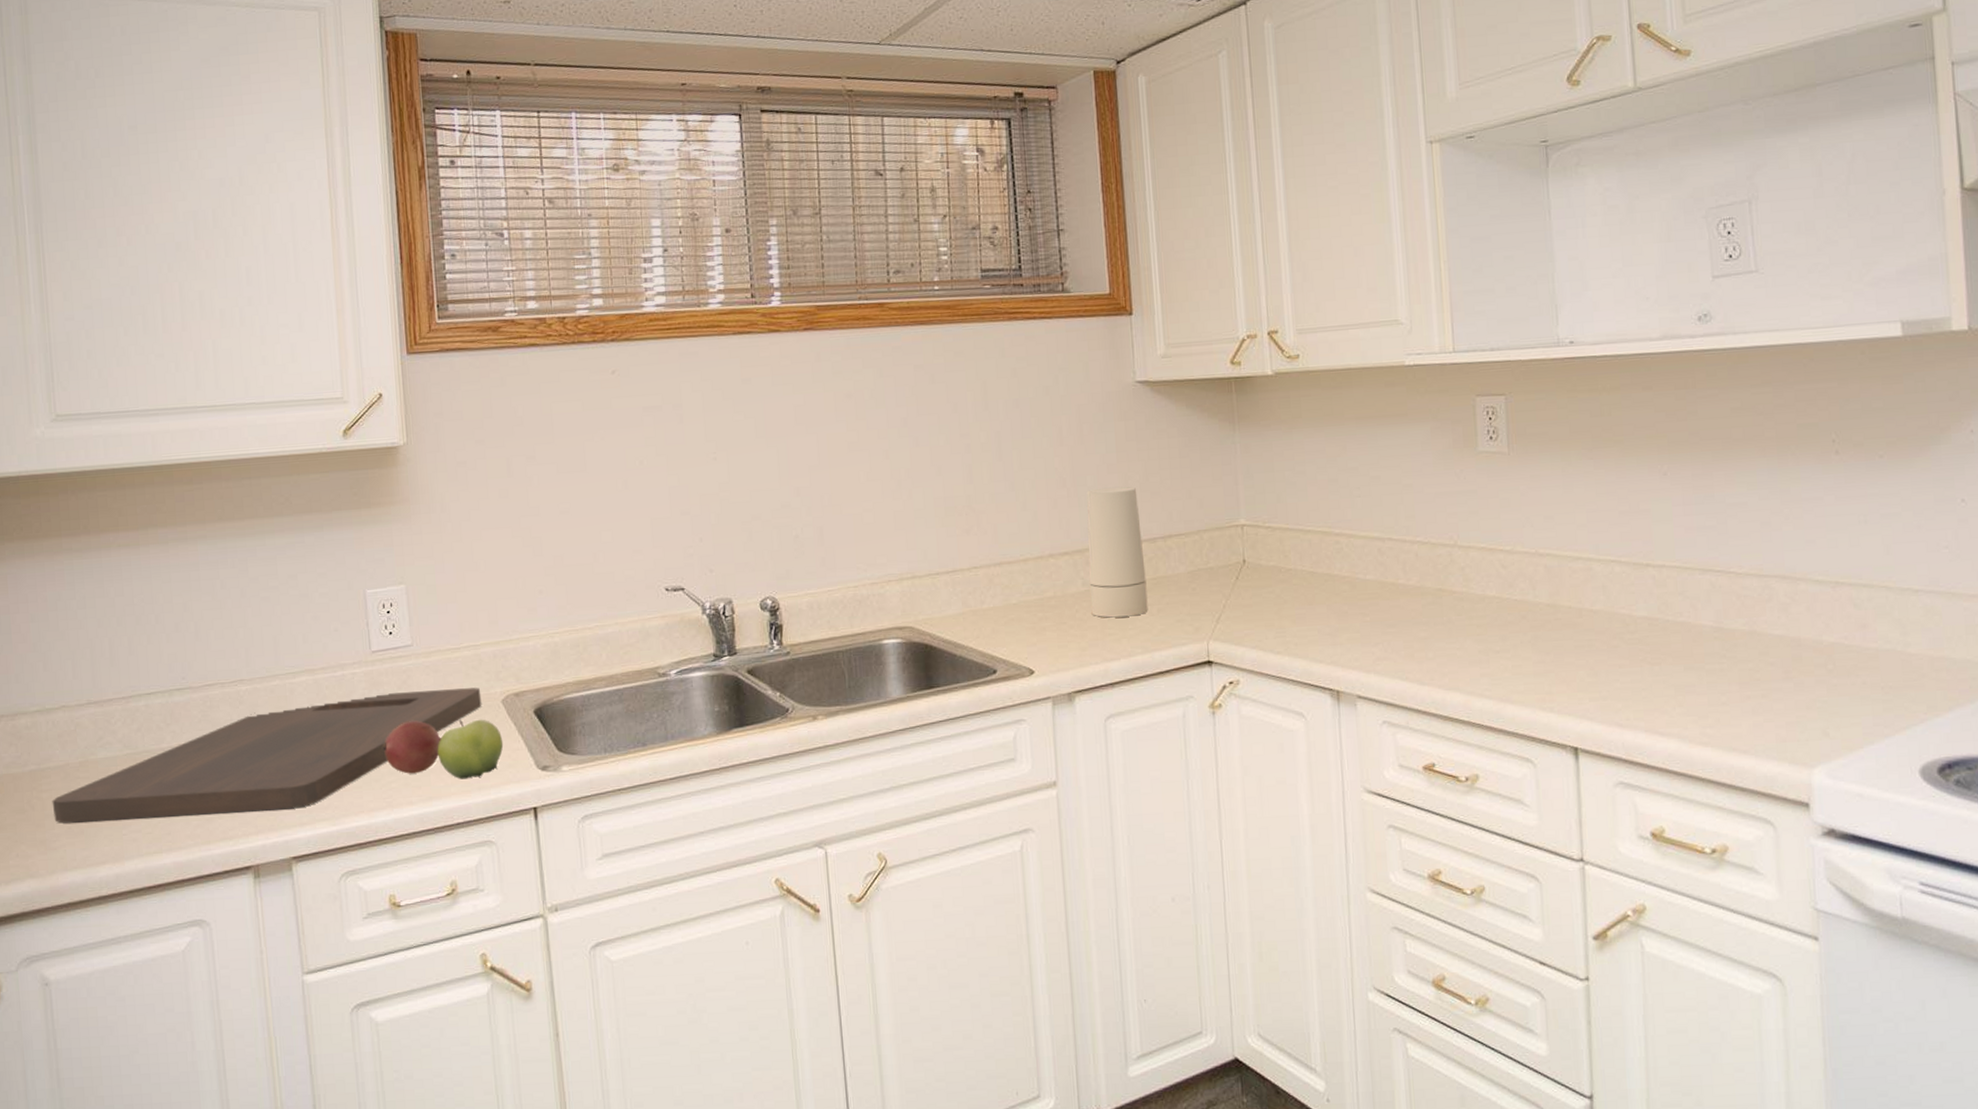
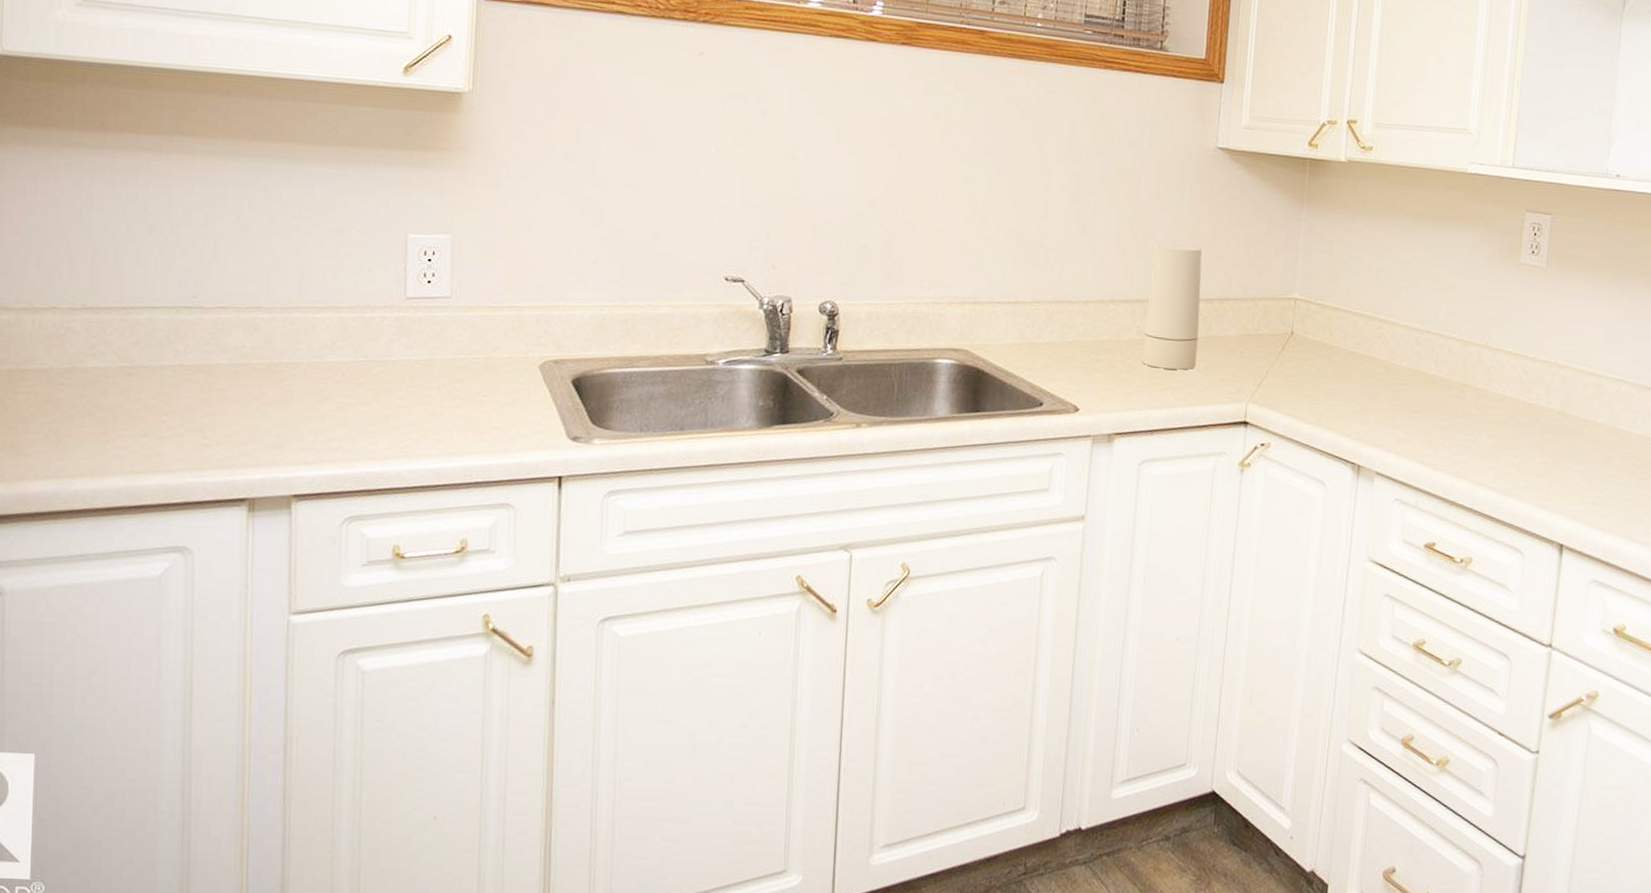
cutting board: present [52,687,482,823] -> none [29,342,519,446]
fruit: present [382,720,441,774] -> none [404,373,470,427]
fruit: present [437,719,504,779] -> none [464,378,536,439]

